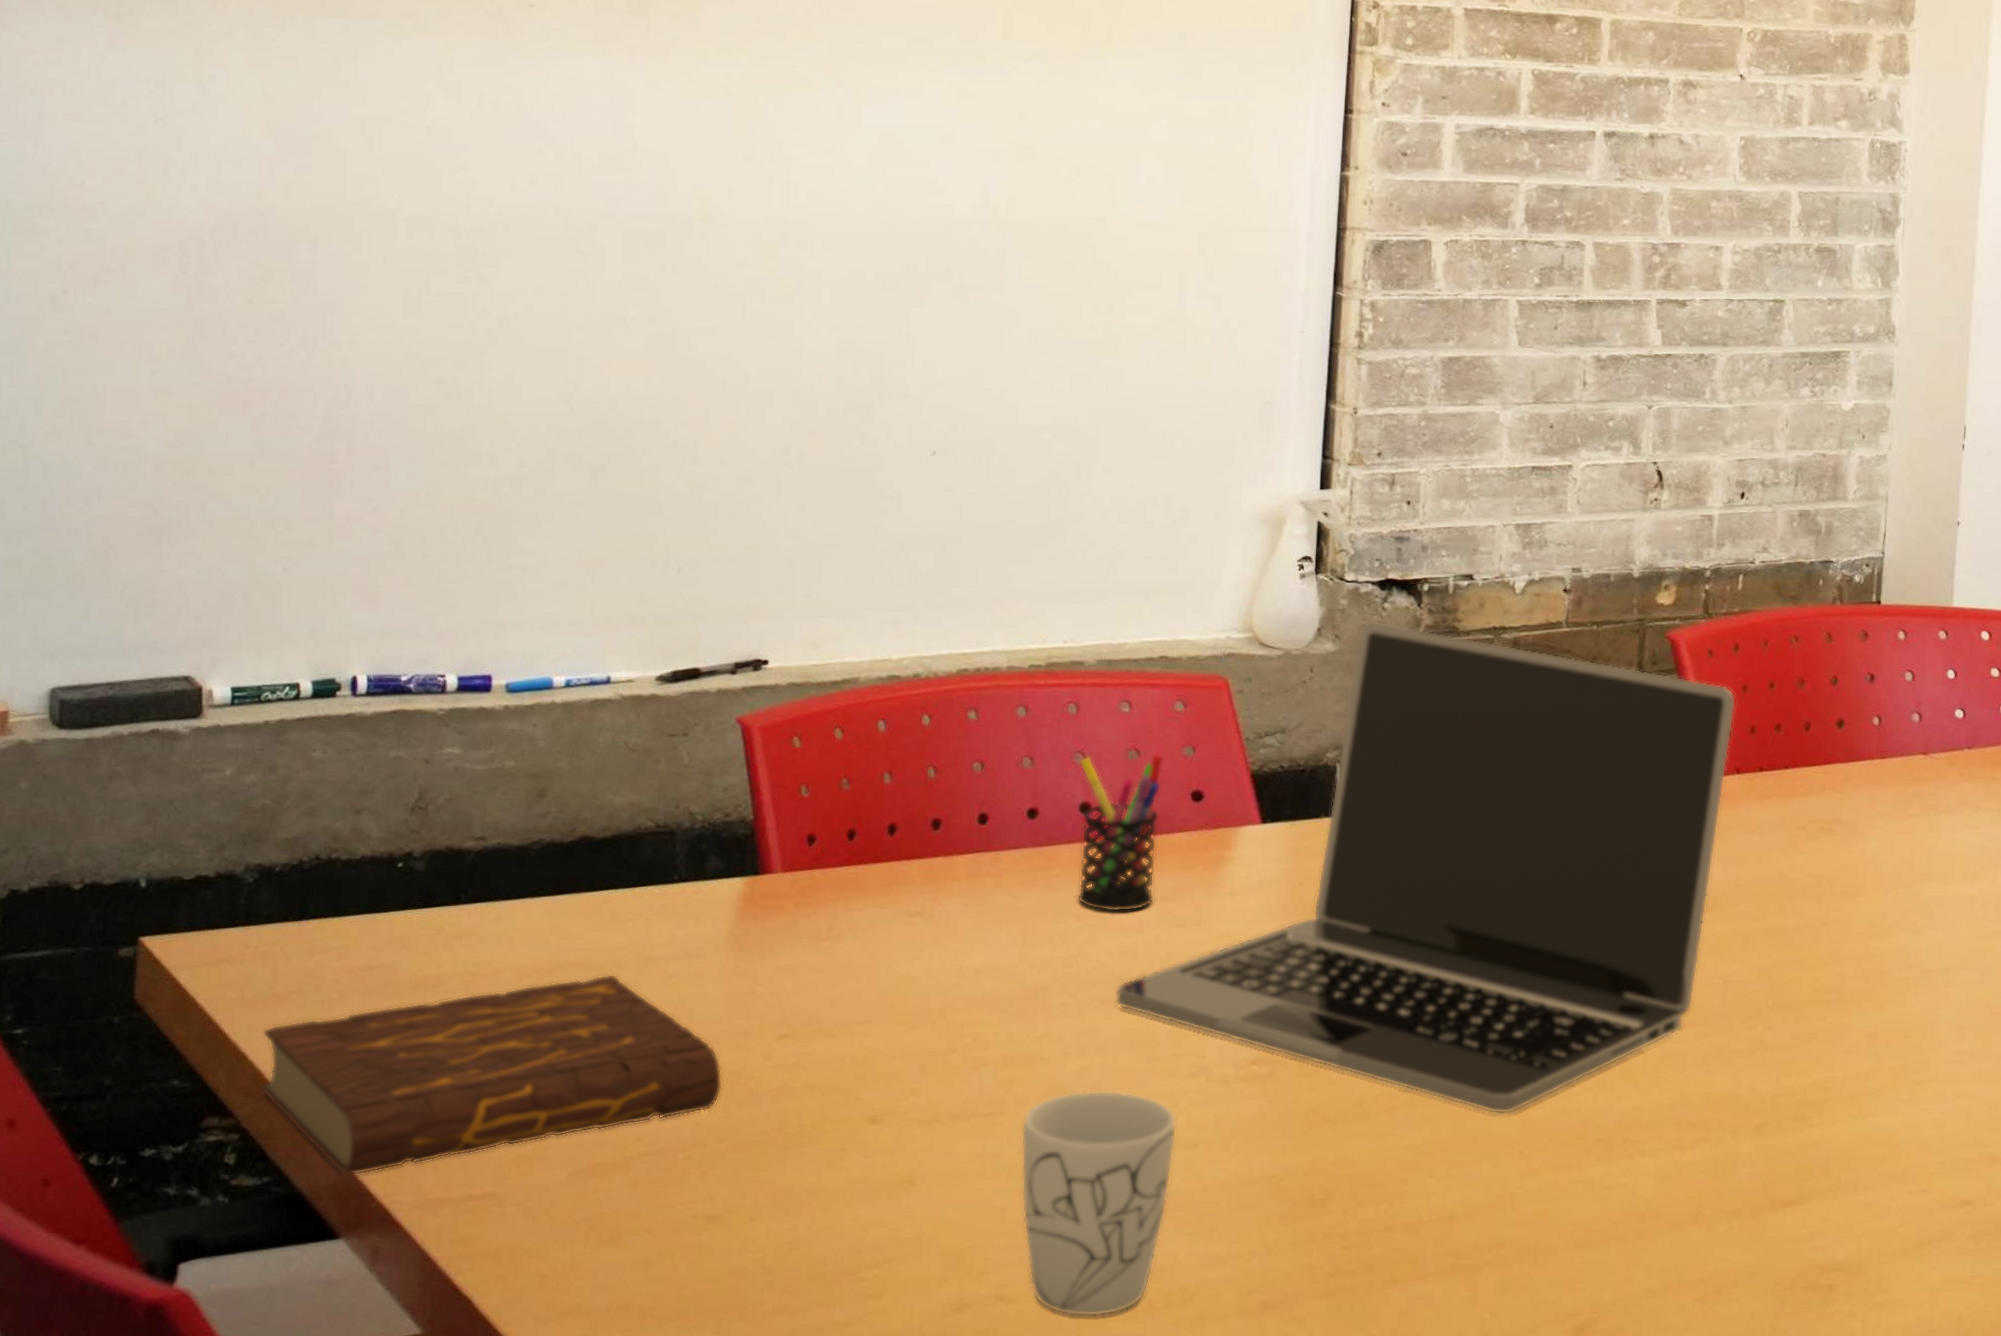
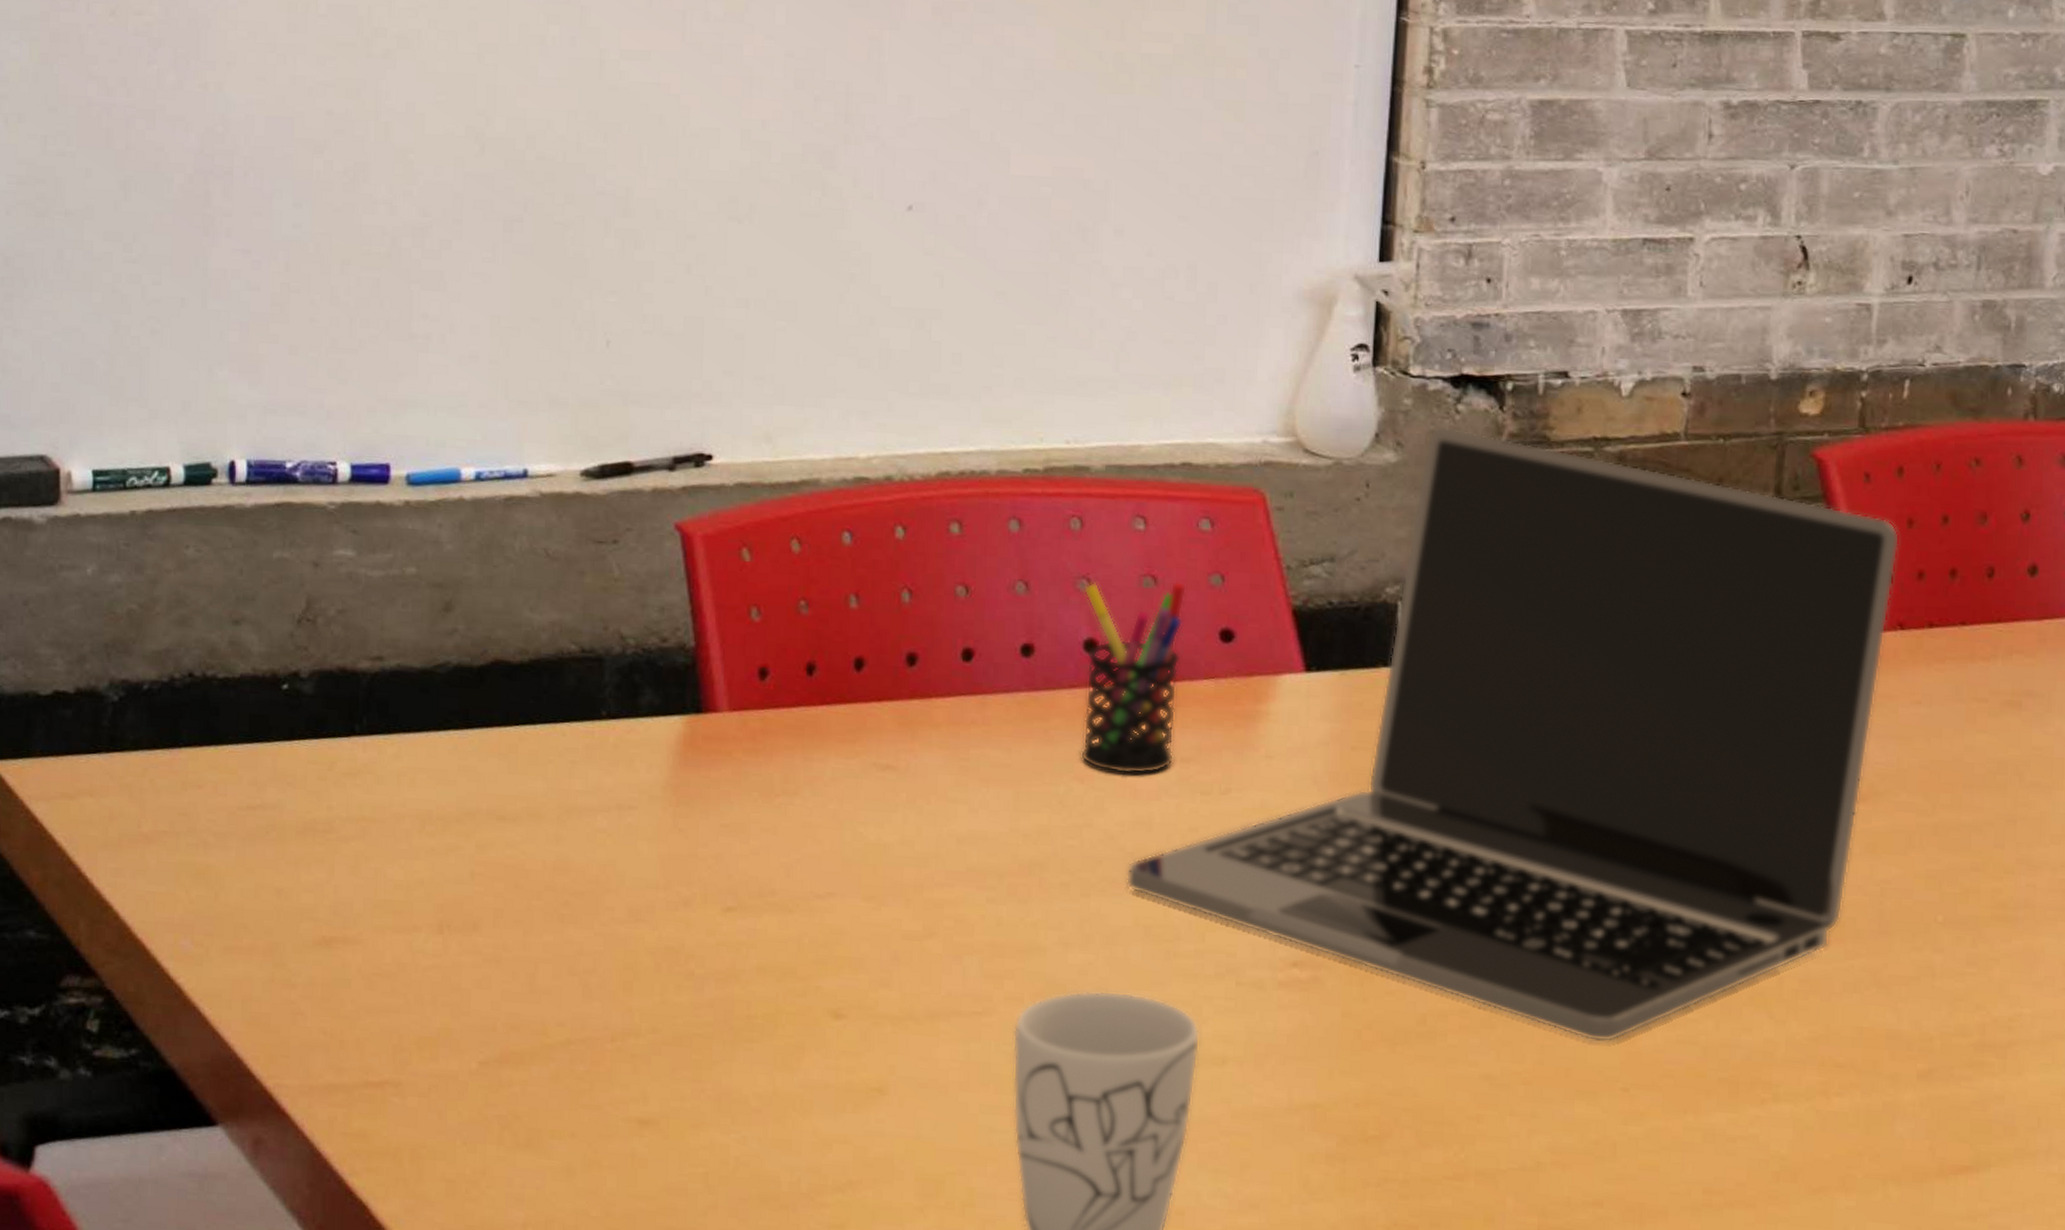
book: present [260,973,723,1177] -> none [126,825,659,1053]

